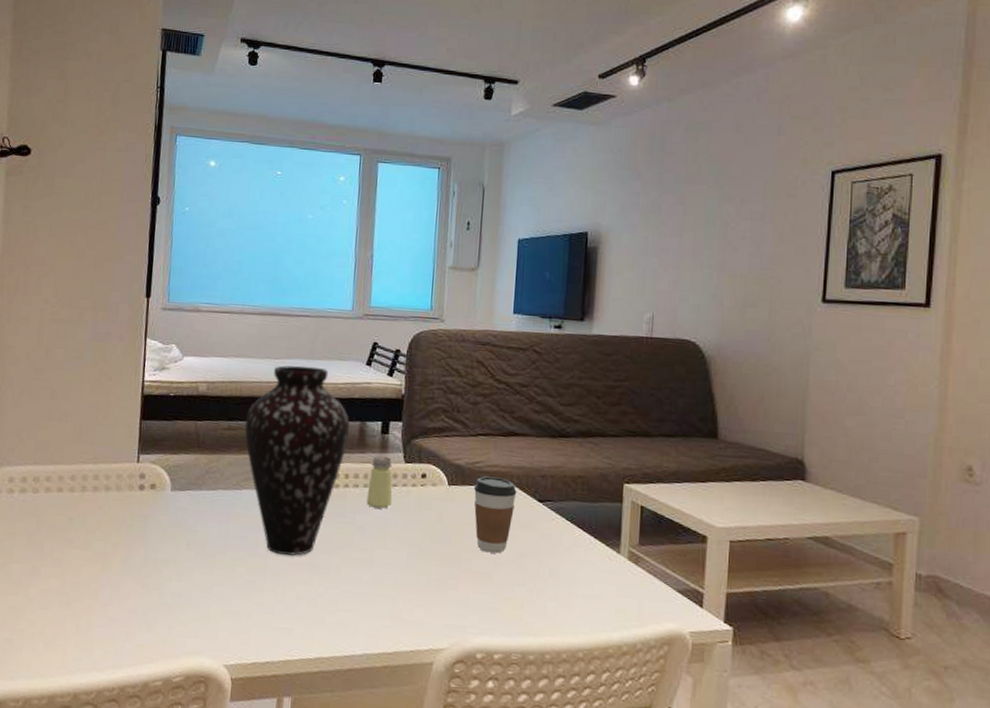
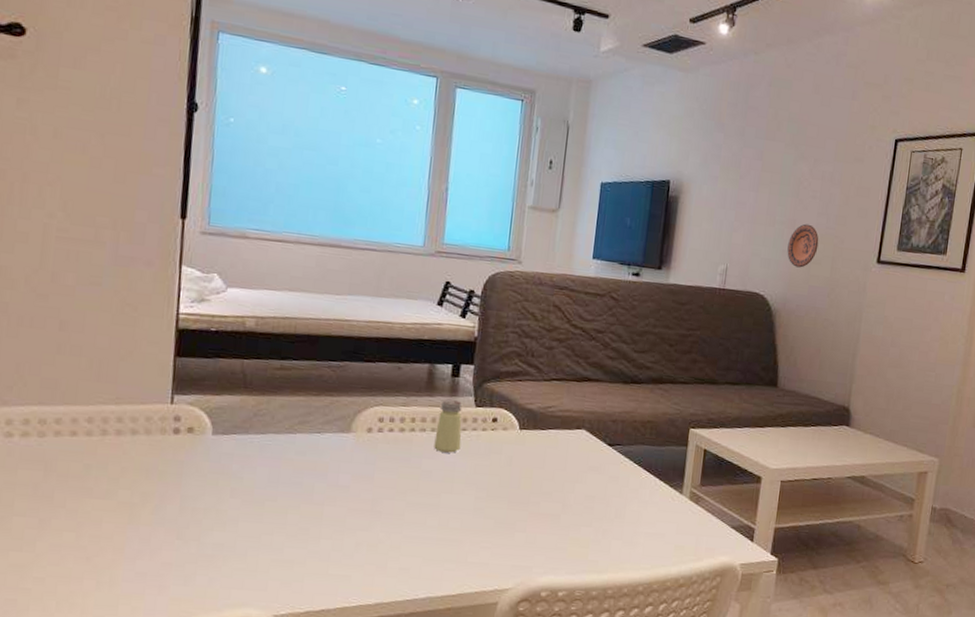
vase: present [244,365,350,556] -> none [299,302,418,502]
coffee cup: present [473,476,517,554] -> none [545,420,588,496]
decorative plate: none [718,265,753,312] -> present [787,223,819,268]

